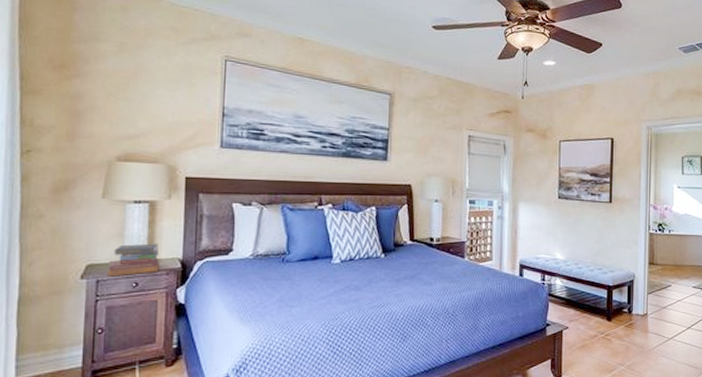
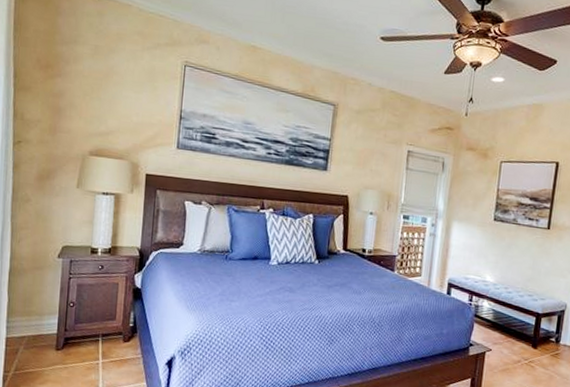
books: present [107,243,160,277] -> none [79,231,122,259]

